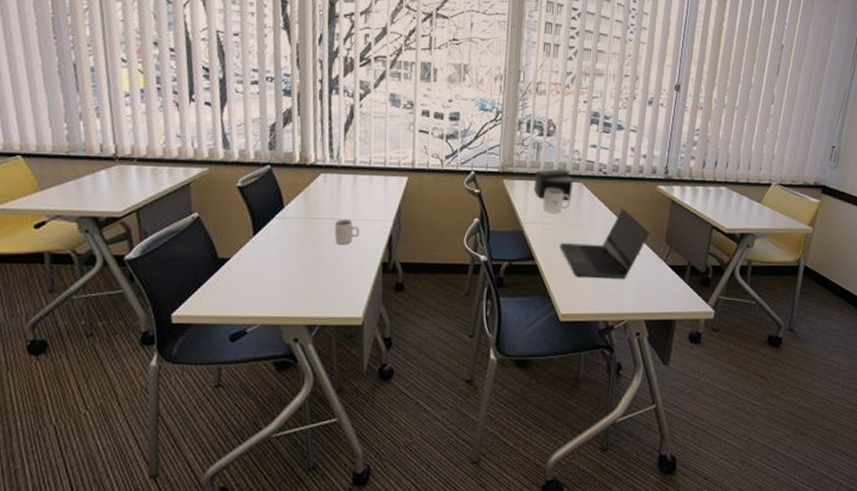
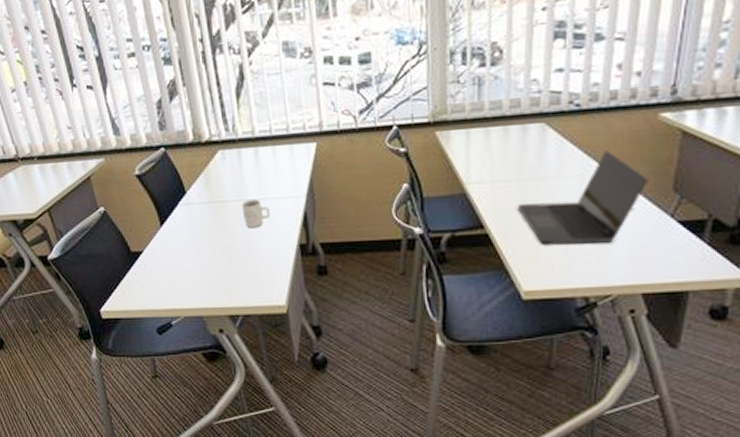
speaker: present [533,168,573,201] -> none [476,106,532,151]
mug: present [543,188,571,215] -> none [491,134,529,170]

